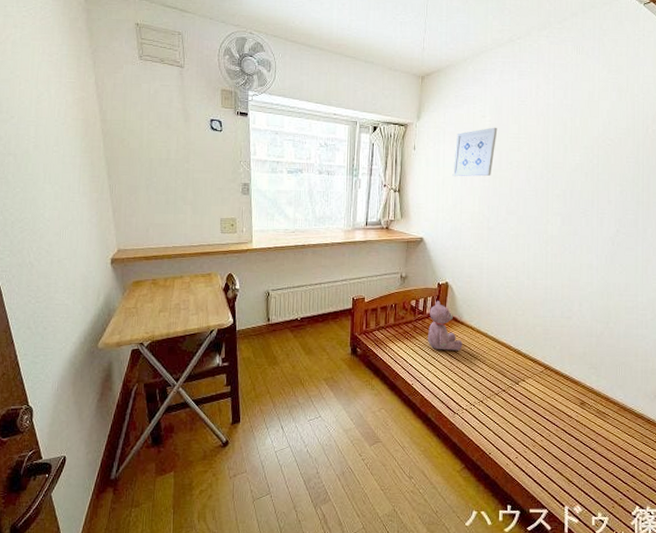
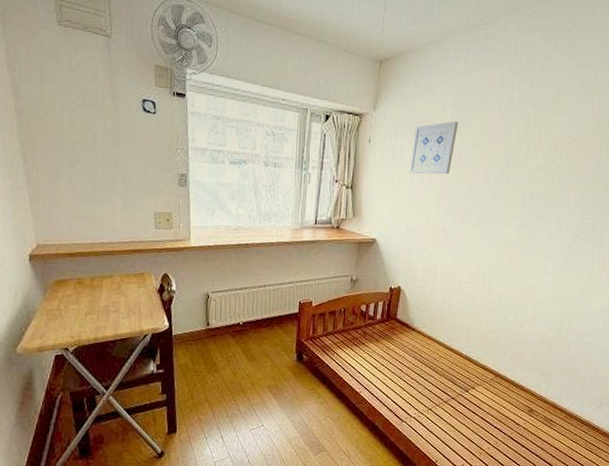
teddy bear: present [427,300,463,351] -> none [376,305,414,358]

